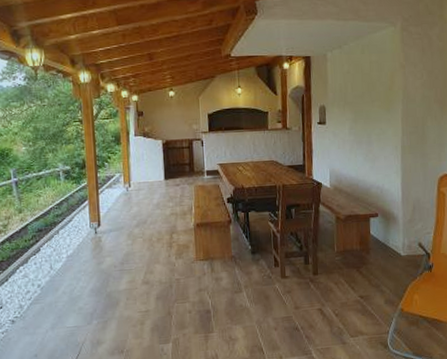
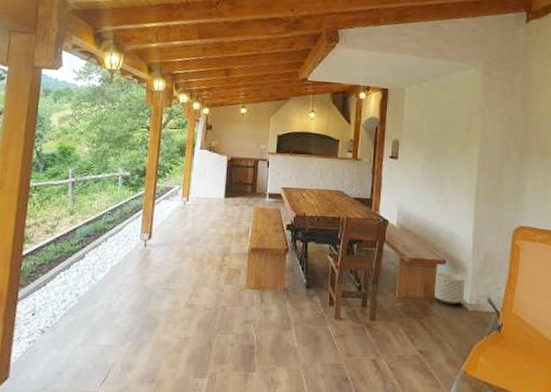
planter: none [369,224,397,253] -> present [434,272,465,304]

